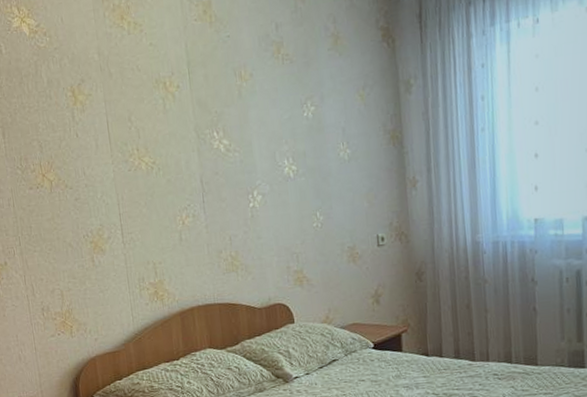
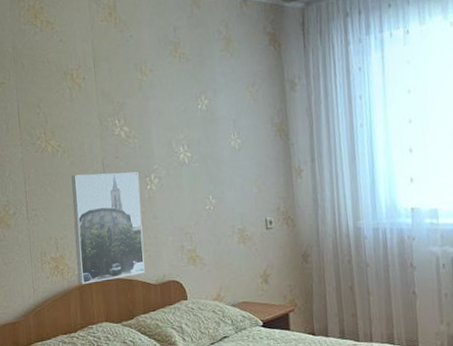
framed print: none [168,188,249,310] -> present [71,171,145,284]

